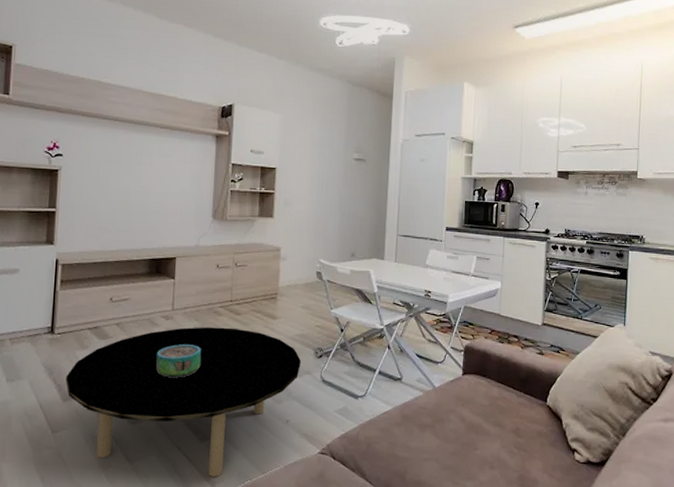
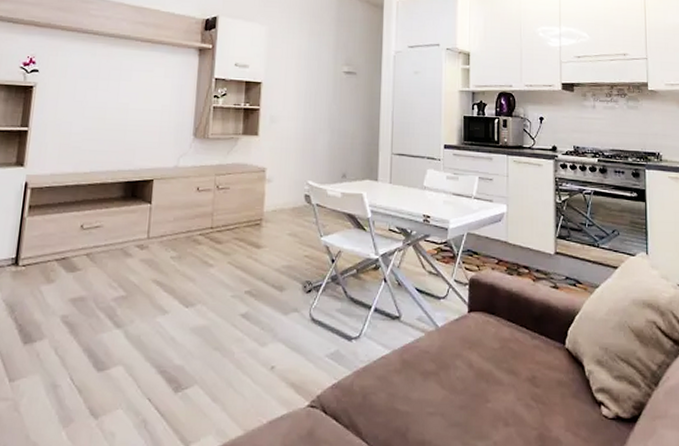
coffee table: present [65,327,301,477] -> none [27,257,288,435]
decorative bowl: present [156,344,202,378] -> none [128,278,178,317]

